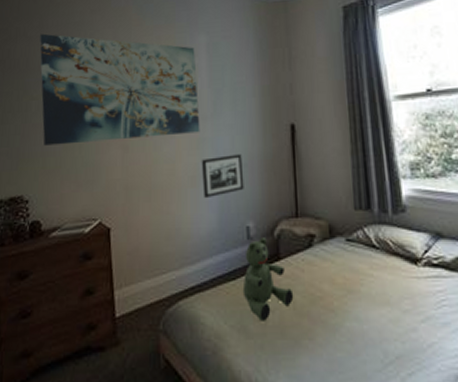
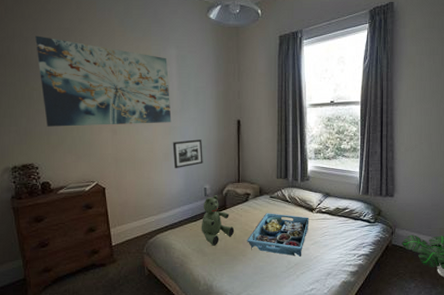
serving tray: none [314,266,414,343] -> present [247,213,309,257]

